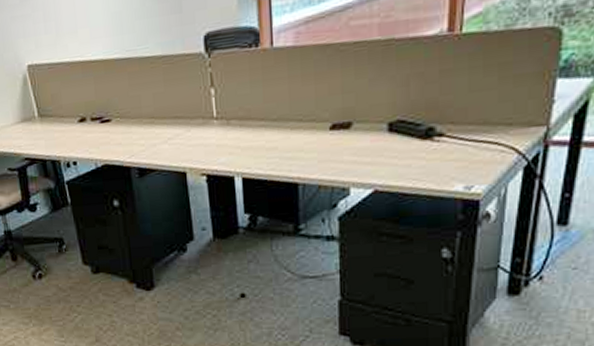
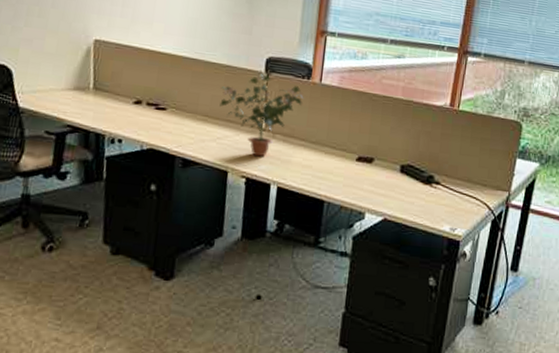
potted plant: none [160,54,255,150] -> present [219,74,304,157]

